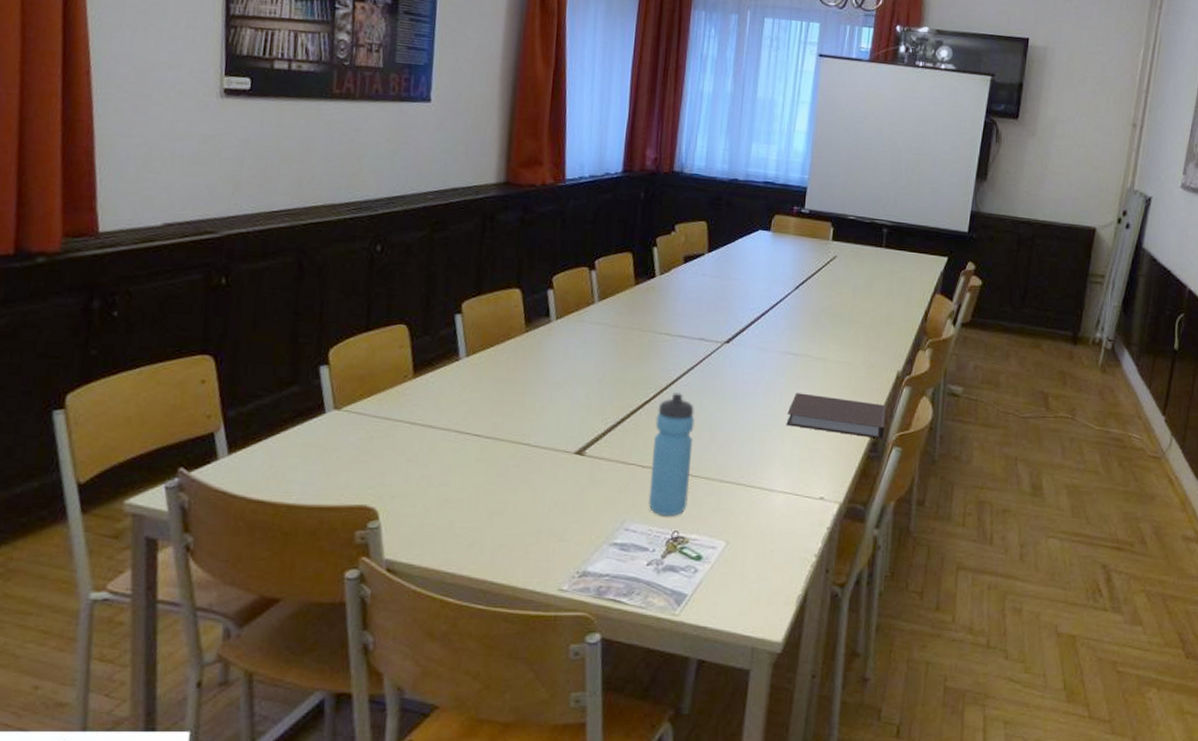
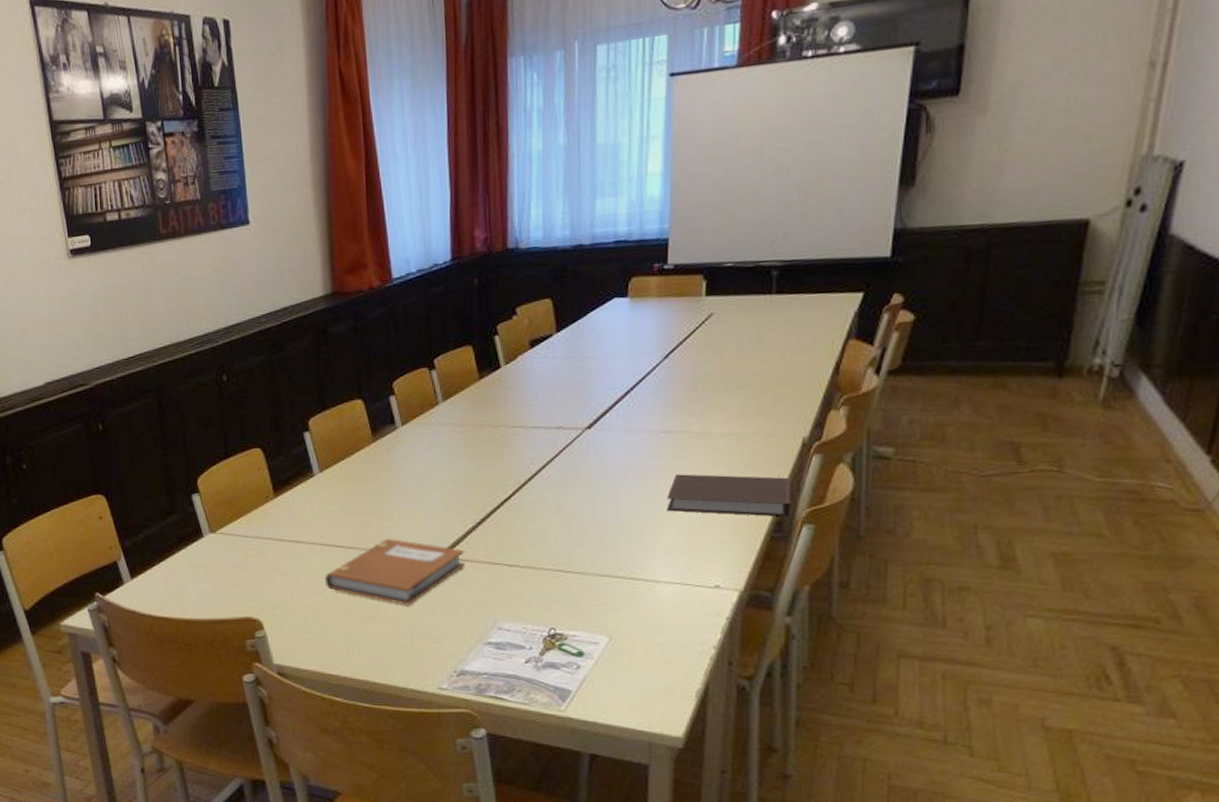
notebook: none [454,430,602,501] -> present [324,538,465,605]
water bottle: present [648,393,695,517] -> none [518,487,563,614]

